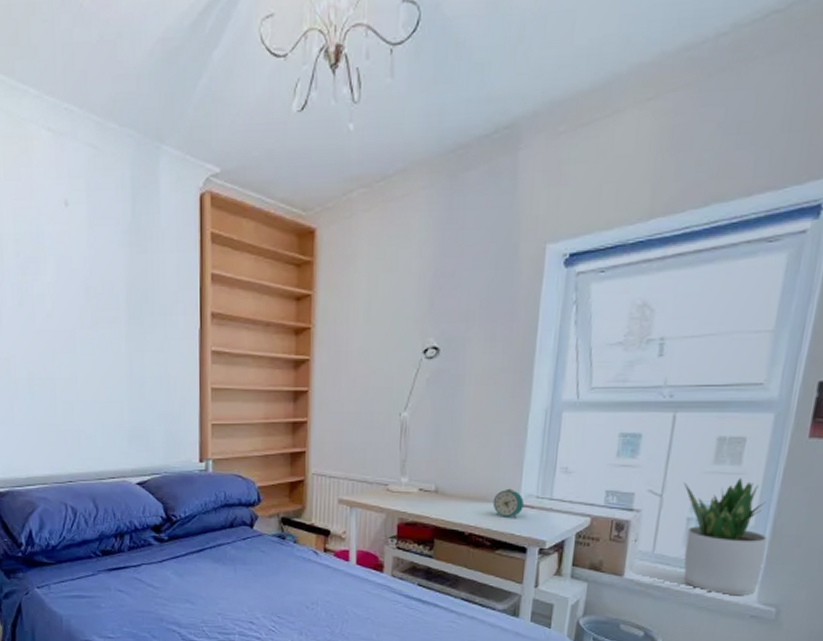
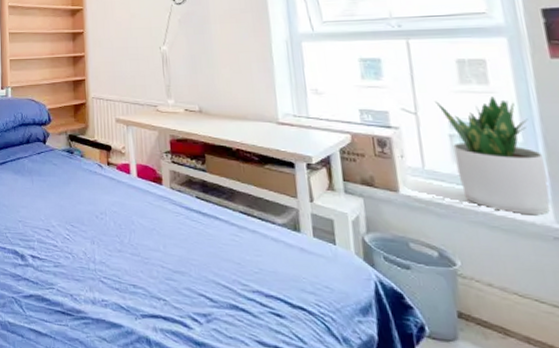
alarm clock: present [492,488,524,519] -> none [253,108,283,136]

